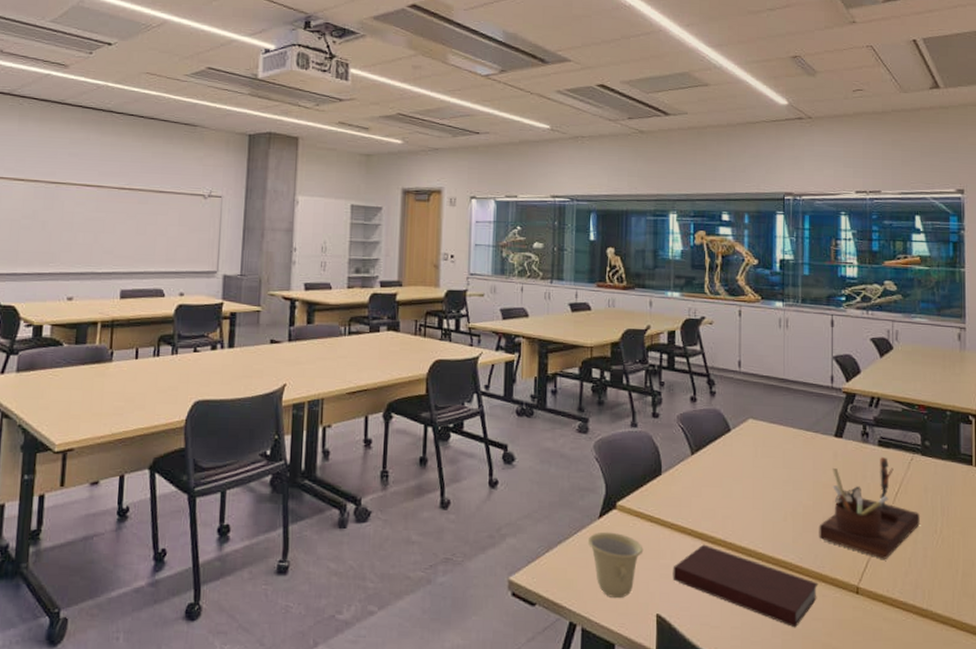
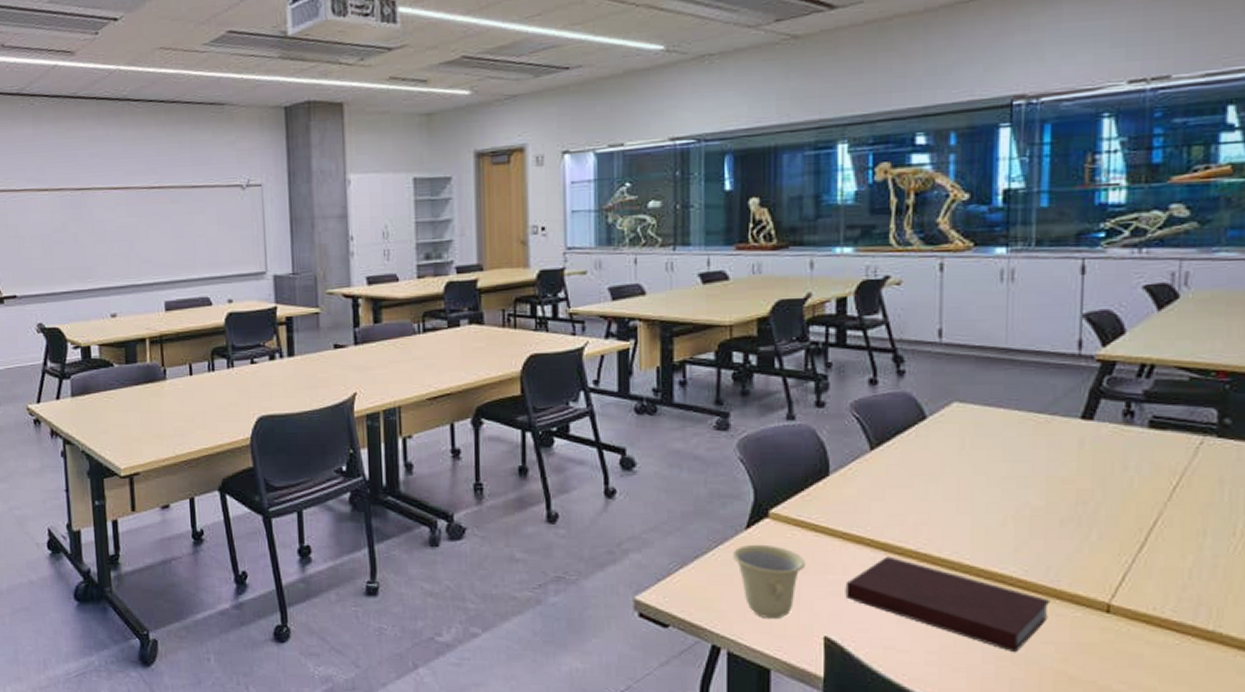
desk organizer: present [819,457,920,559] -> none [1053,442,1210,570]

